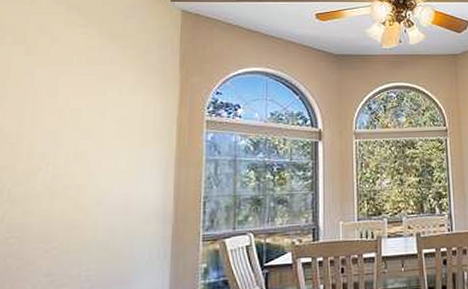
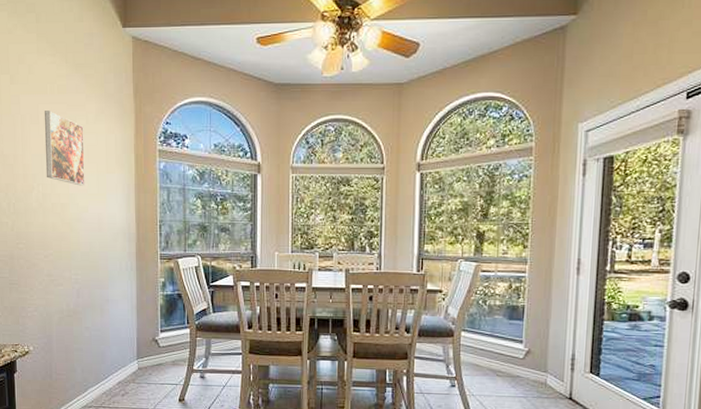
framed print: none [59,82,116,164] -> present [44,111,85,186]

